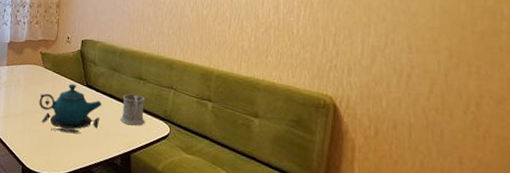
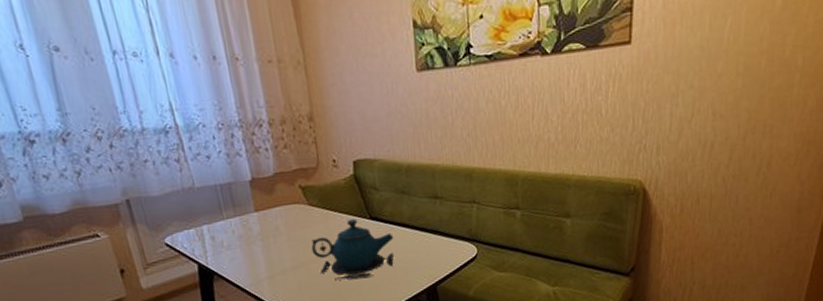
mug: present [120,93,145,126] -> none [418,217,448,255]

